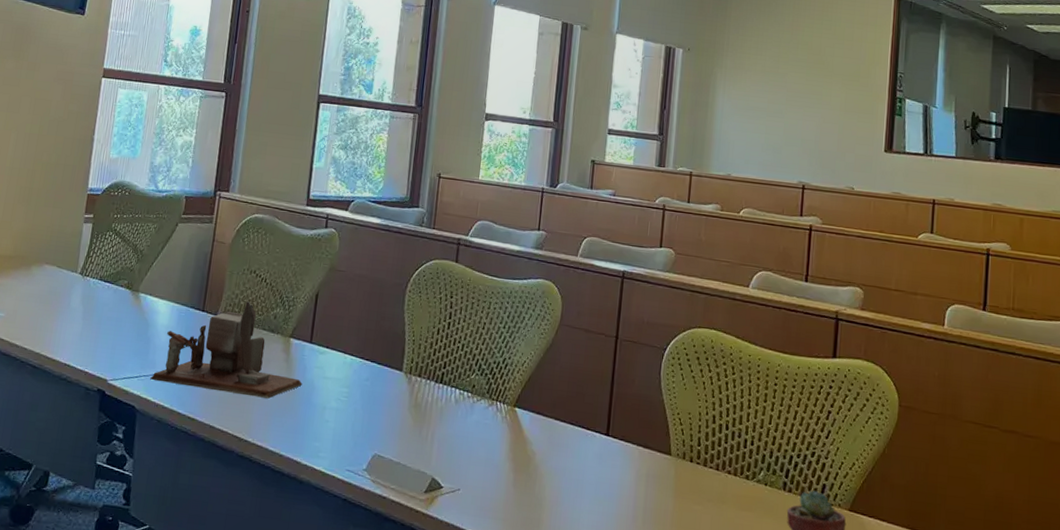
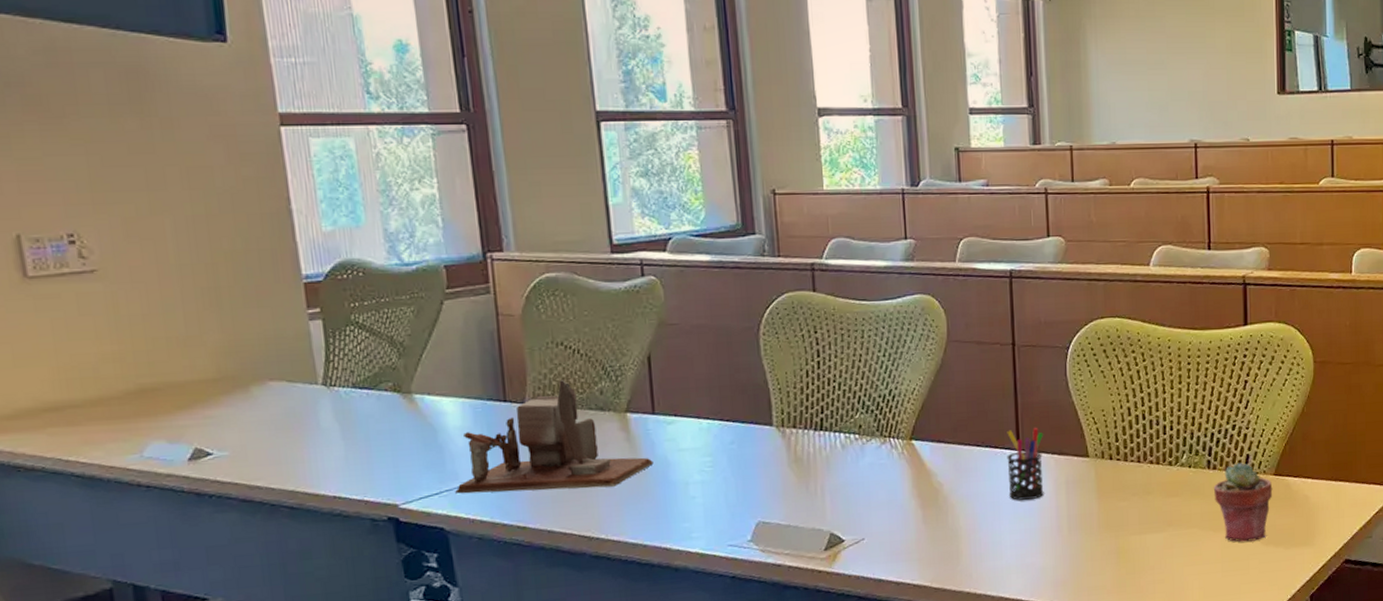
pen holder: none [592,415,633,485] -> present [1007,427,1044,501]

